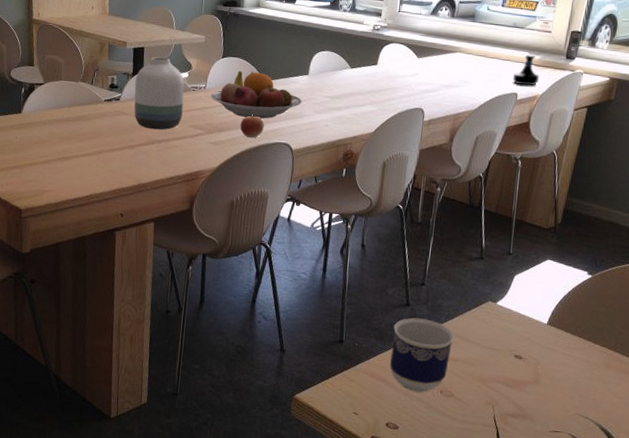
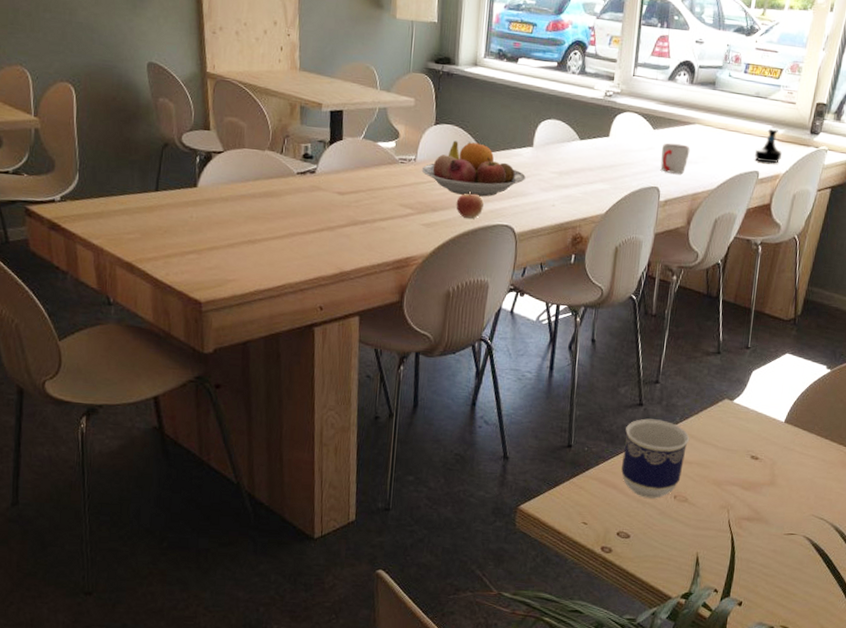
vase: present [134,56,184,130] -> none [332,122,391,209]
mug: none [424,69,452,97] -> present [660,142,690,174]

